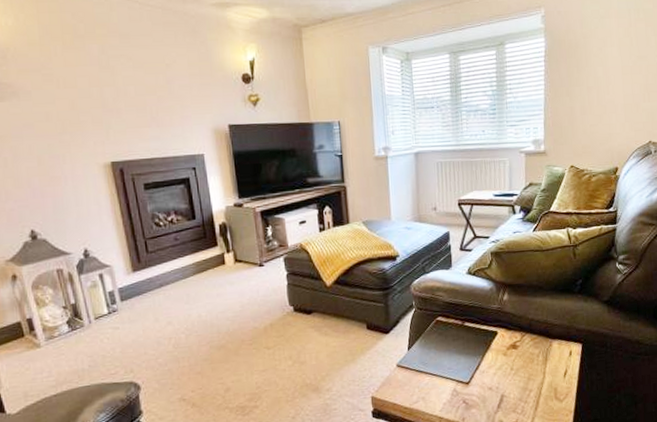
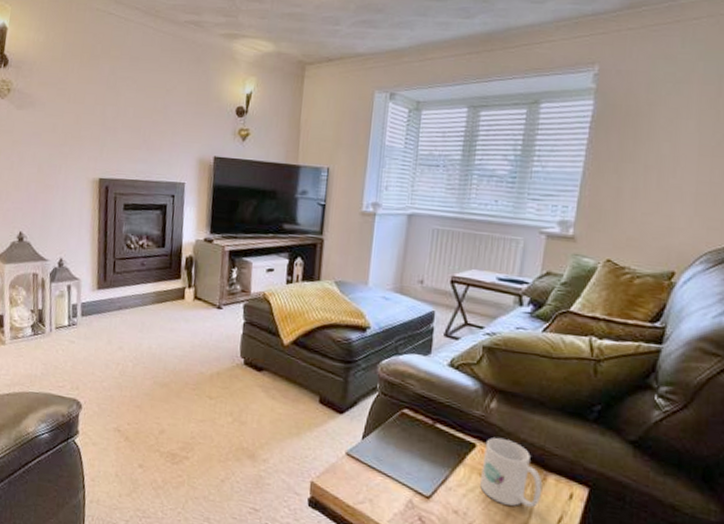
mug: none [504,321,550,373] -> present [480,437,543,508]

